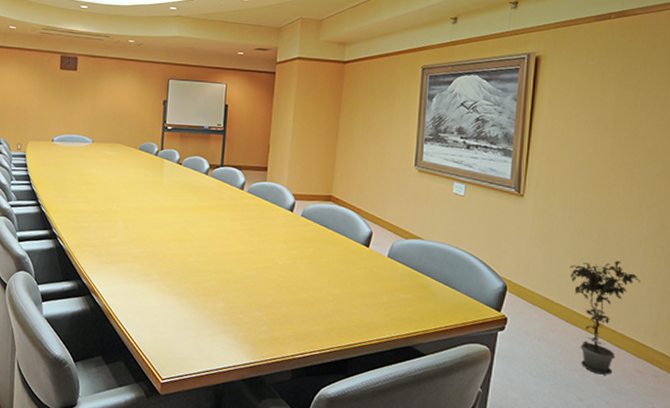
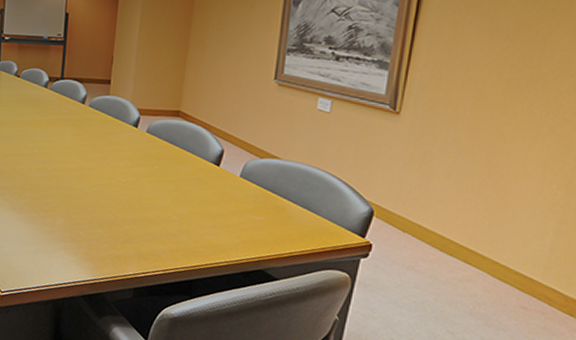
potted plant: present [569,260,641,375] -> none [449,186,534,309]

